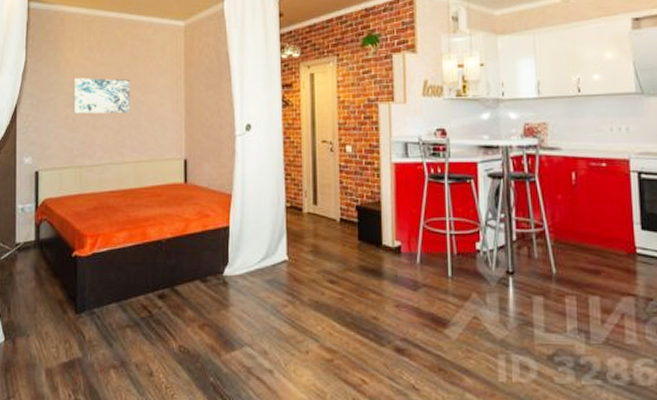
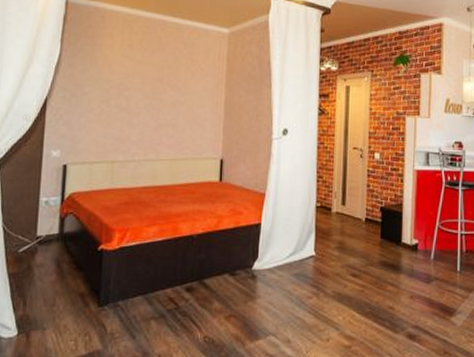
wall art: present [73,78,130,114] -> none [109,75,170,113]

